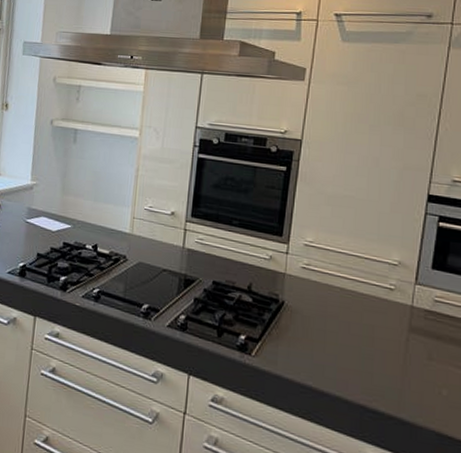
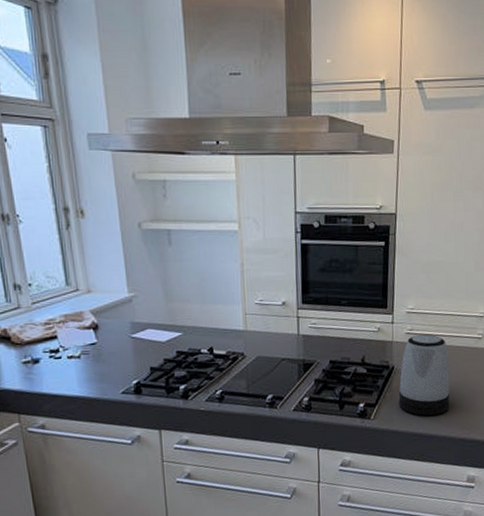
kettle: none [286,271,351,369] -> present [398,334,450,416]

